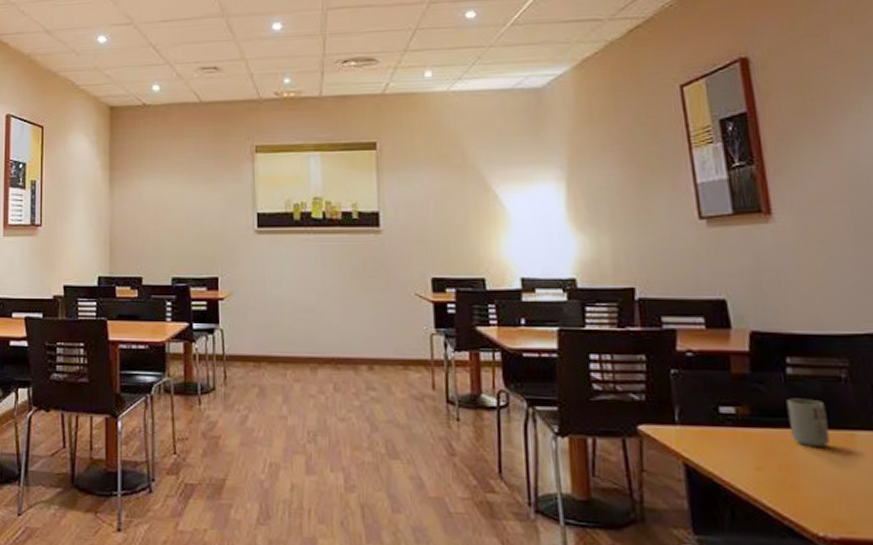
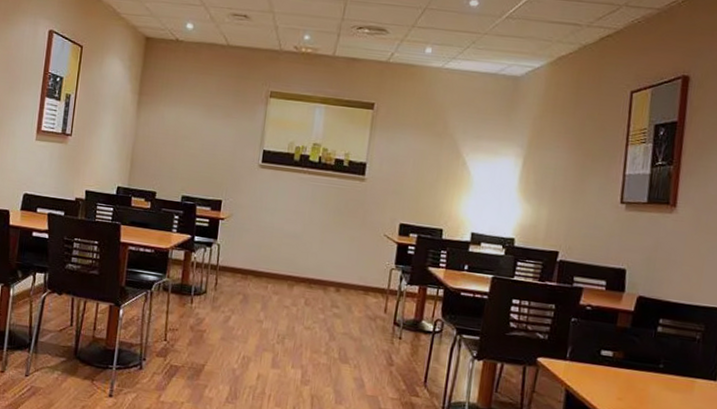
cup: present [786,398,830,447] -> none [649,349,680,388]

